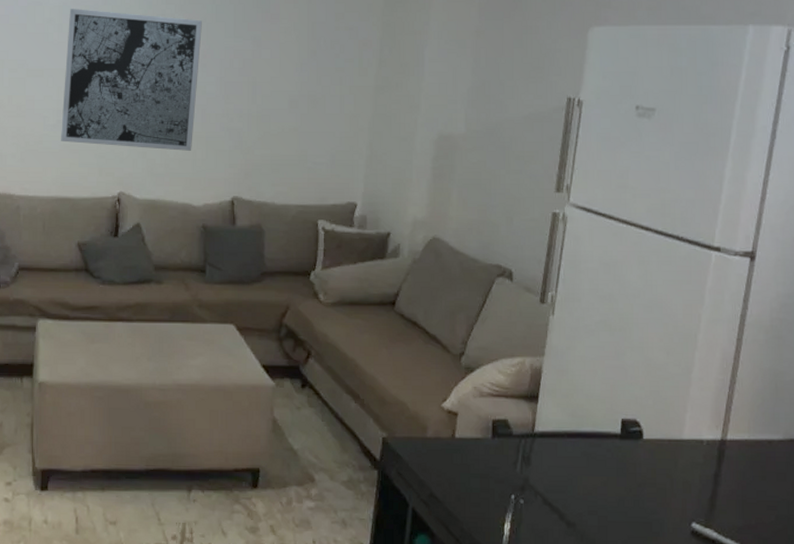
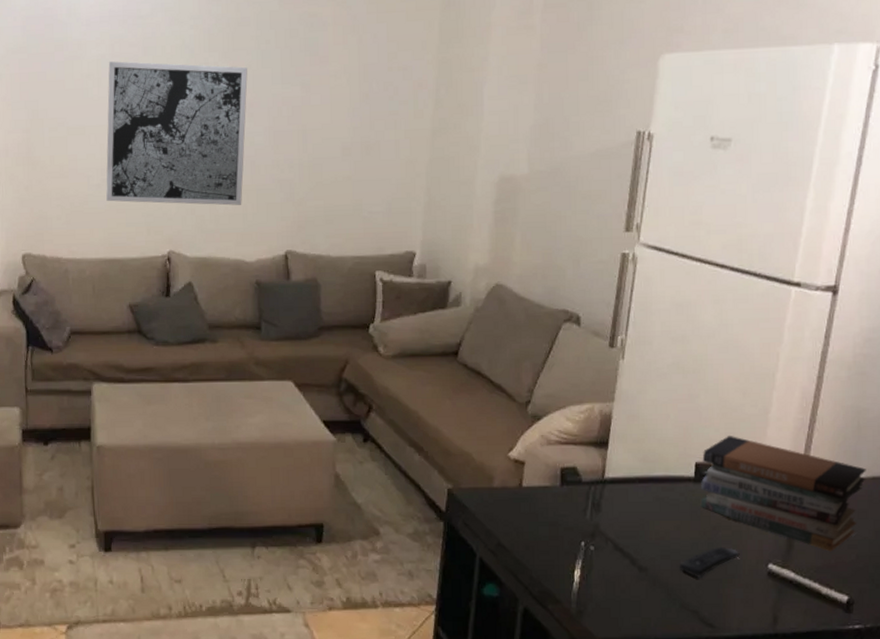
remote control: none [606,503,664,535] -> present [680,546,740,578]
book stack: none [626,393,784,512] -> present [700,435,866,552]

